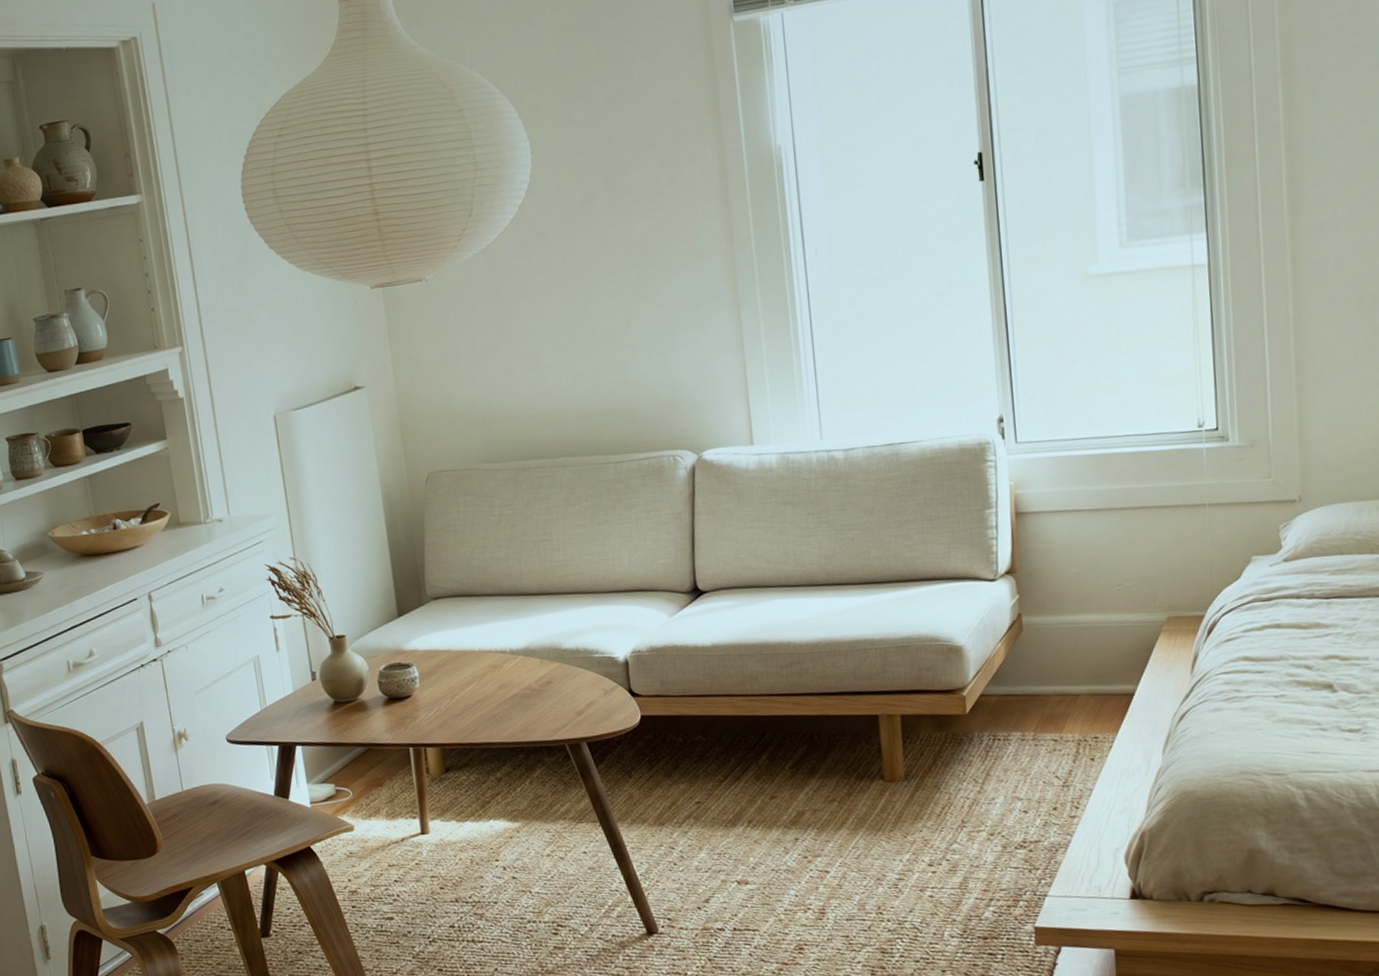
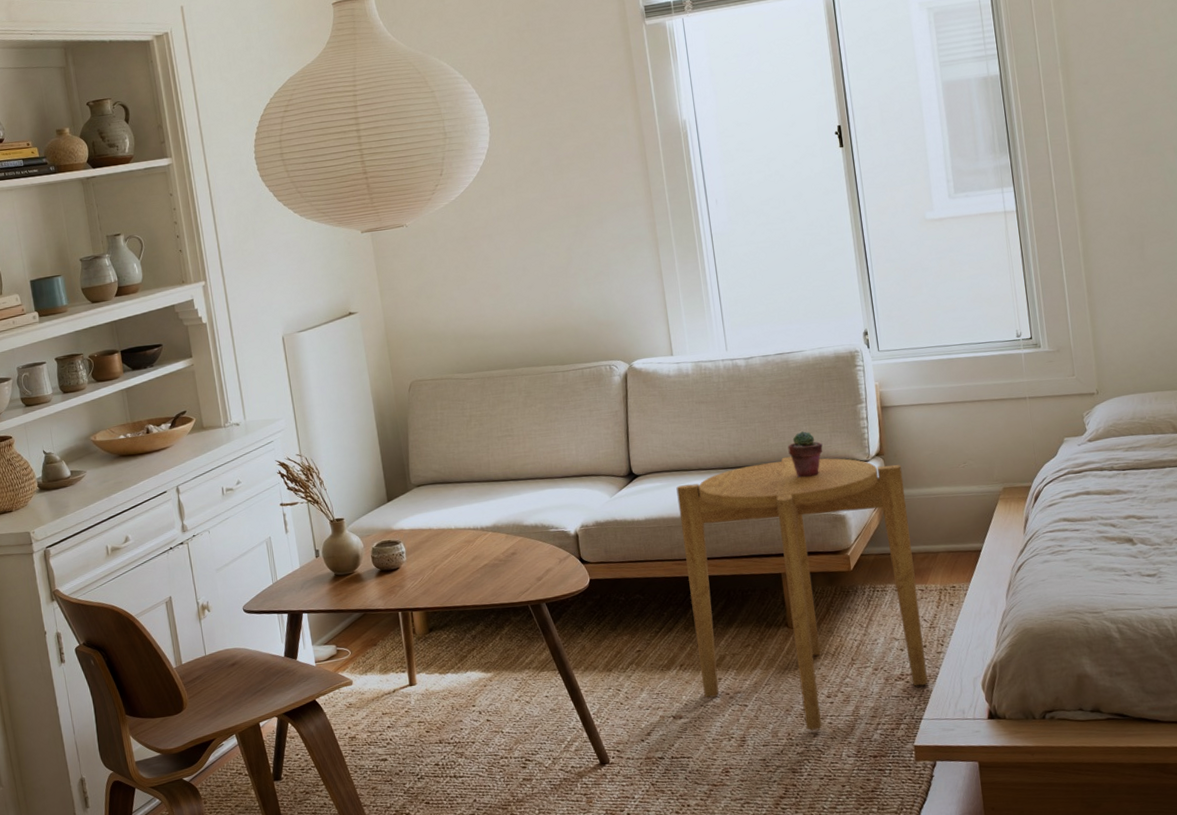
side table: none [751,572,1056,904] -> present [676,456,928,730]
potted succulent: none [893,541,939,599] -> present [787,431,823,478]

